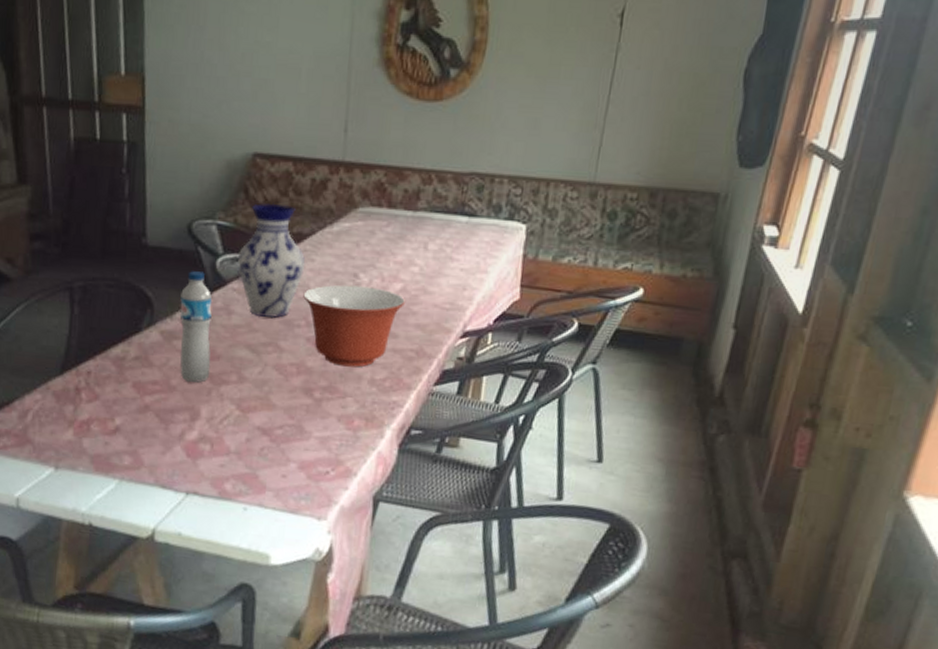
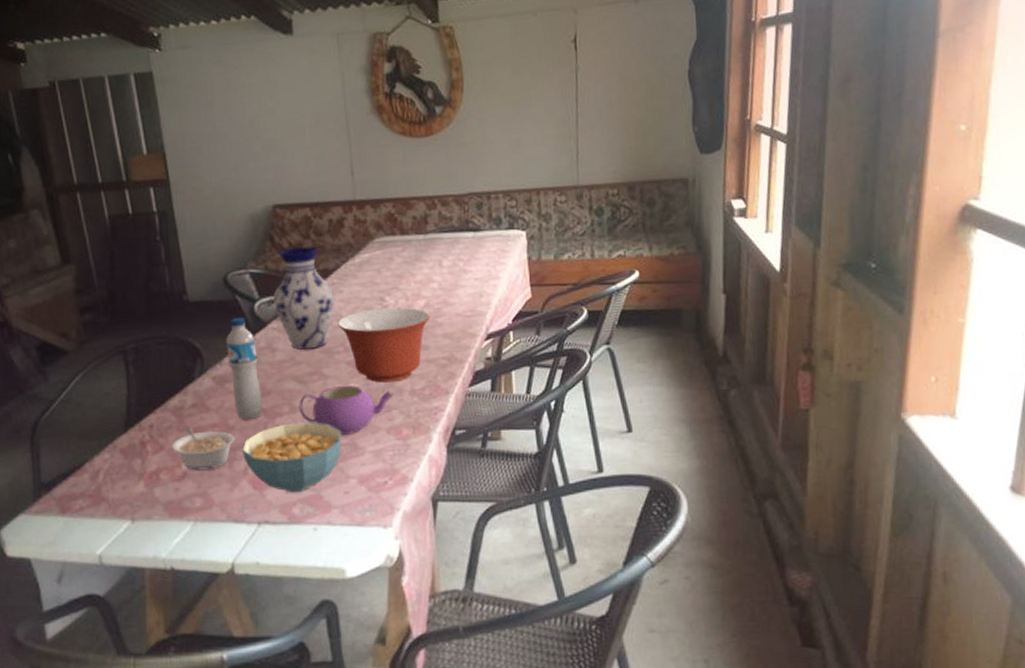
legume: none [107,378,175,429] -> present [172,425,235,471]
cereal bowl: none [181,393,289,468] -> present [242,422,342,493]
teapot: none [247,362,351,416] -> present [299,385,394,435]

